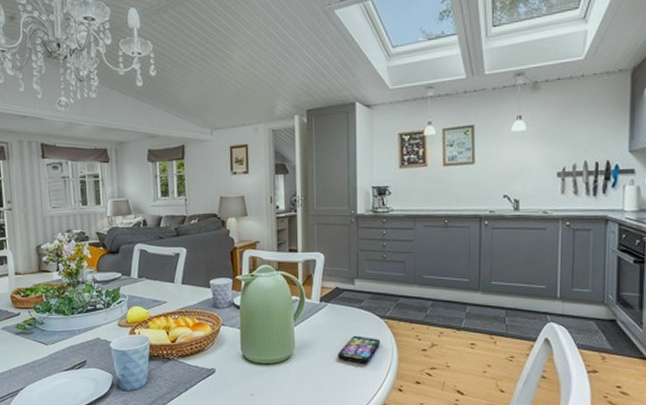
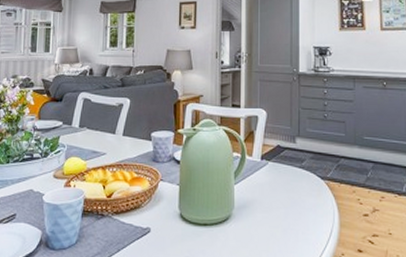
smartphone: present [338,335,381,364] -> none [278,197,322,228]

